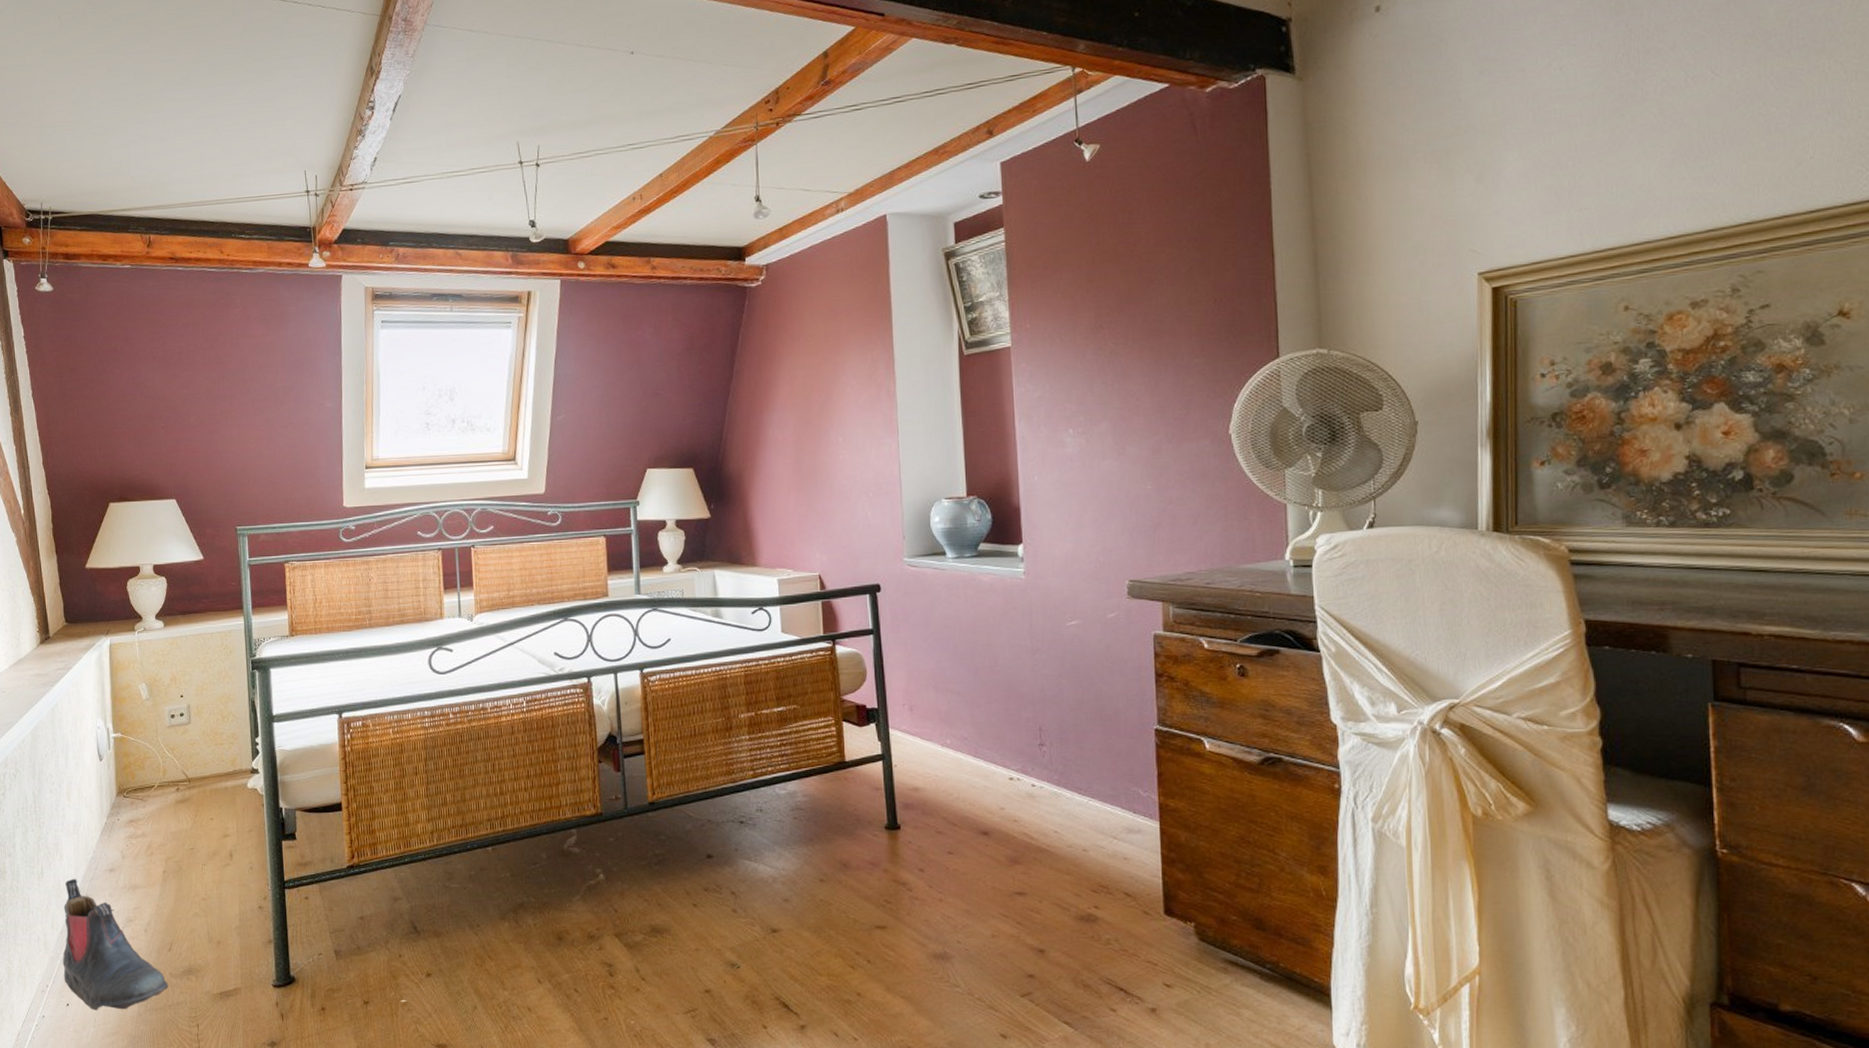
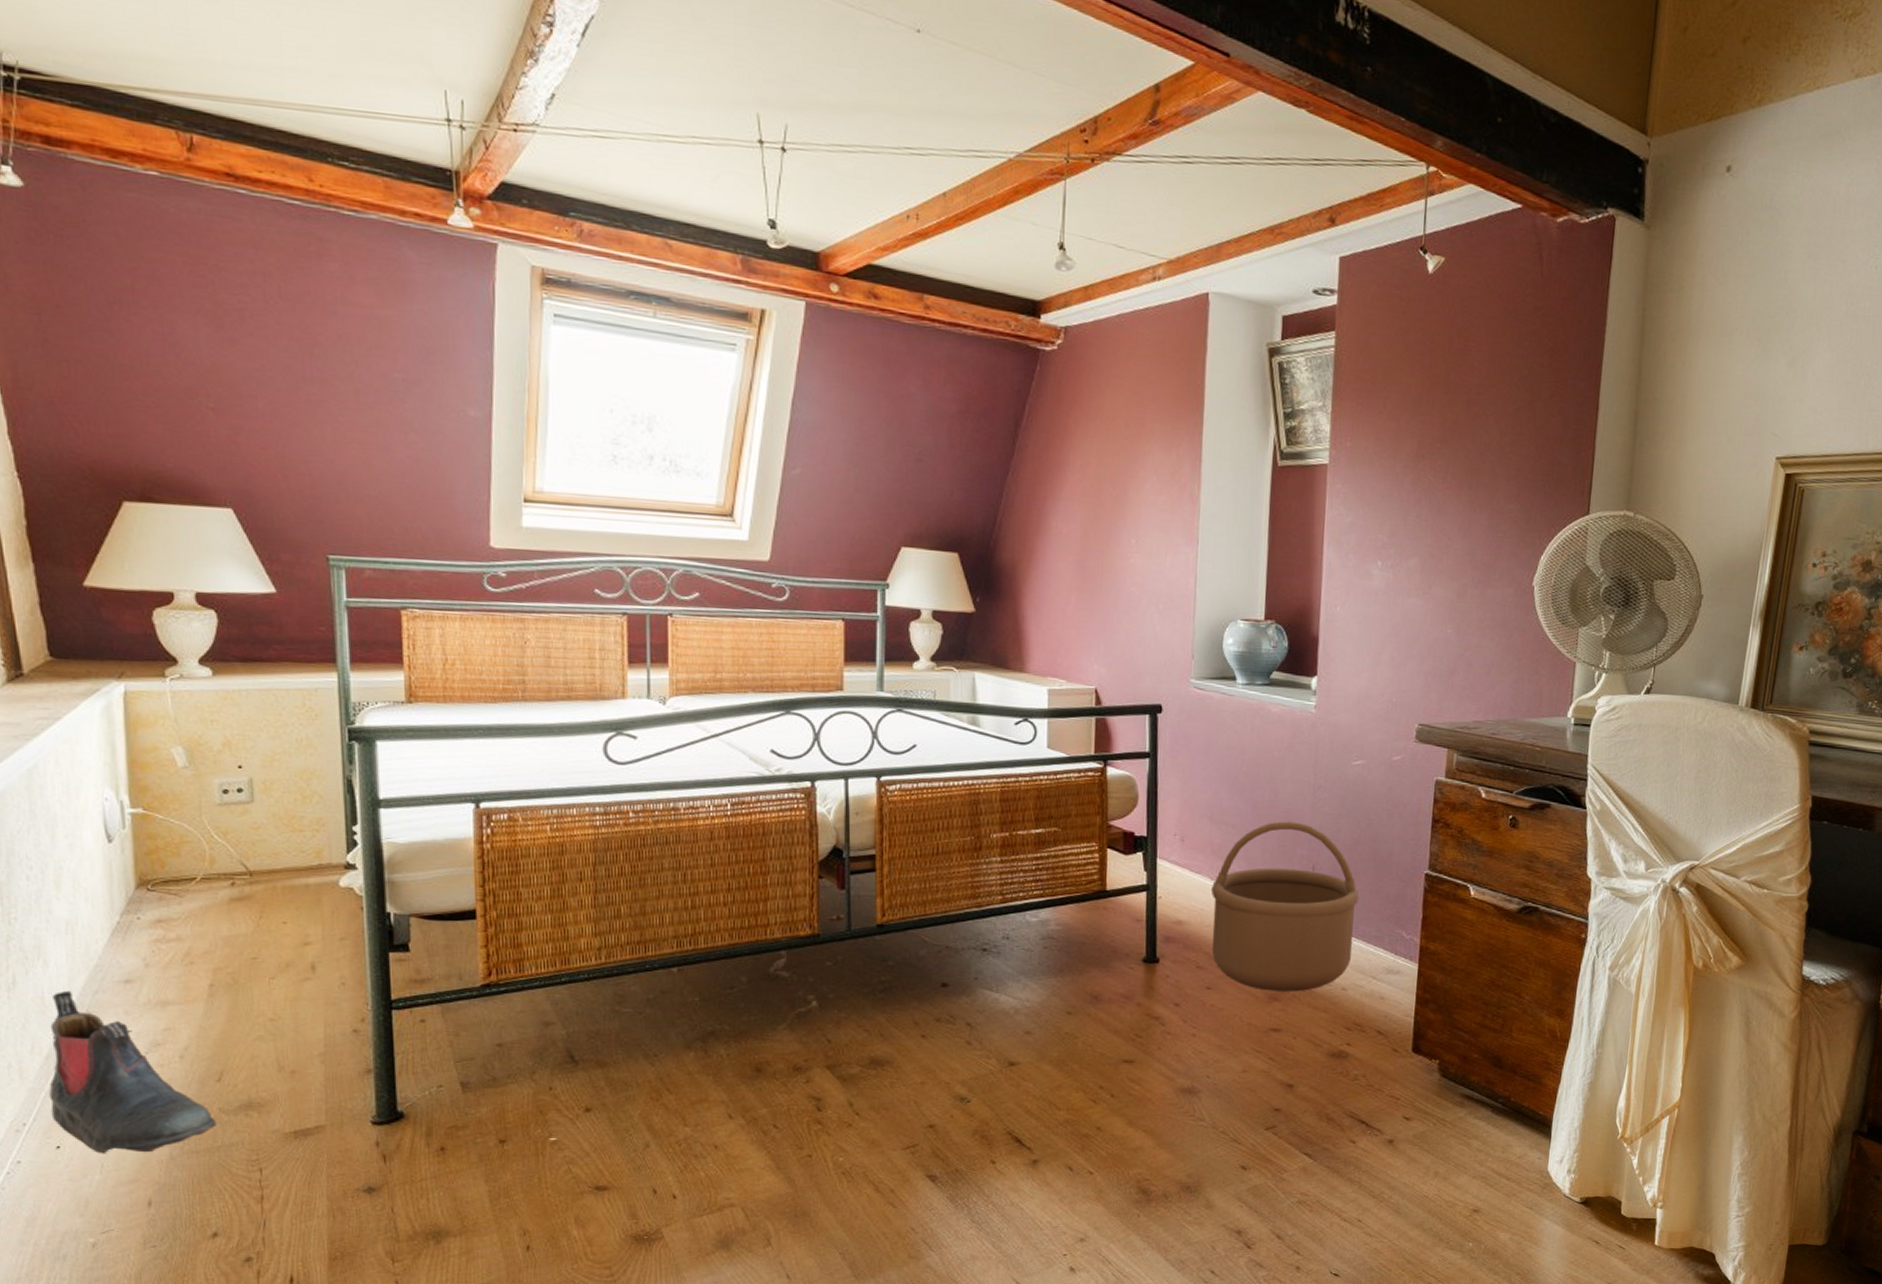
basket: none [942,685,1090,854] -> present [1210,821,1359,992]

